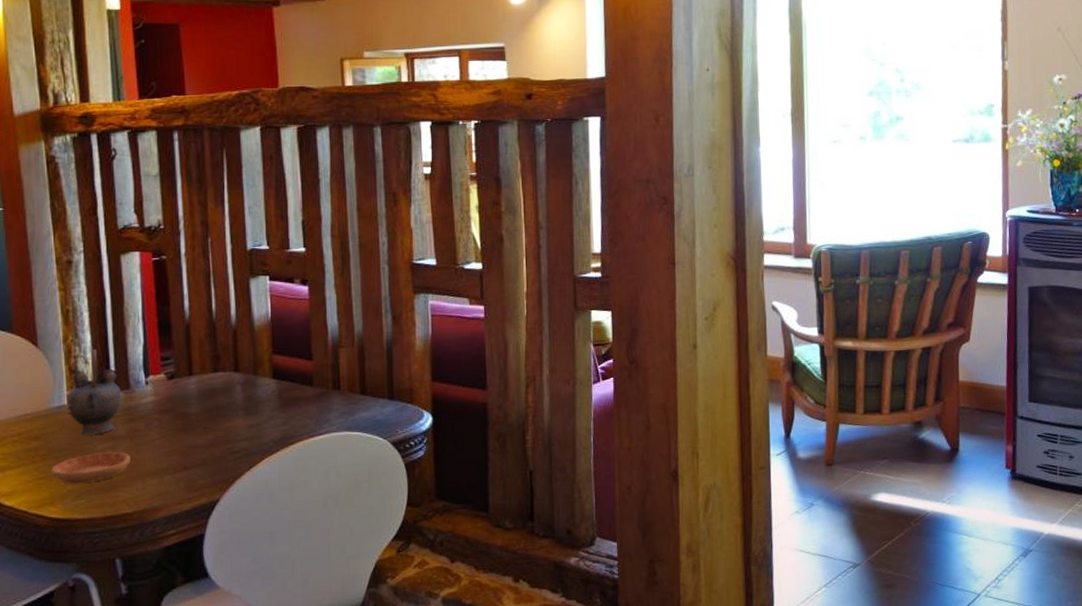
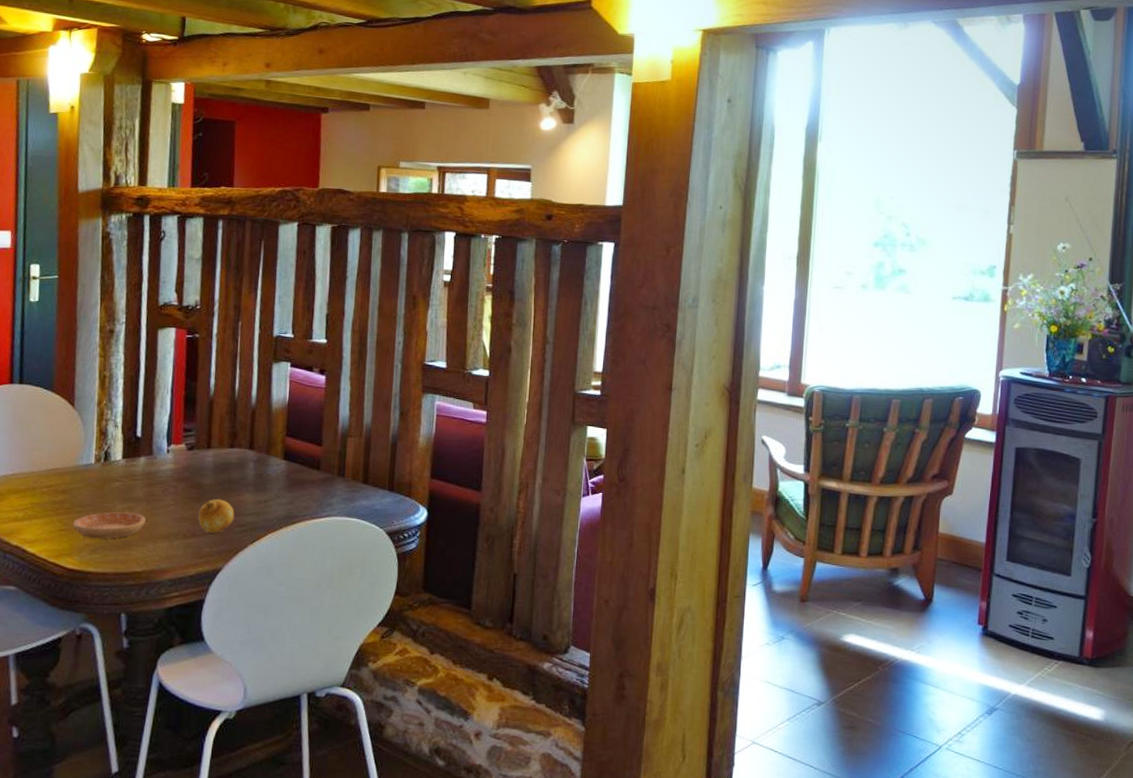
teapot: present [66,349,122,435] -> none [93,414,145,495]
fruit: none [187,427,227,464] -> present [198,499,235,534]

